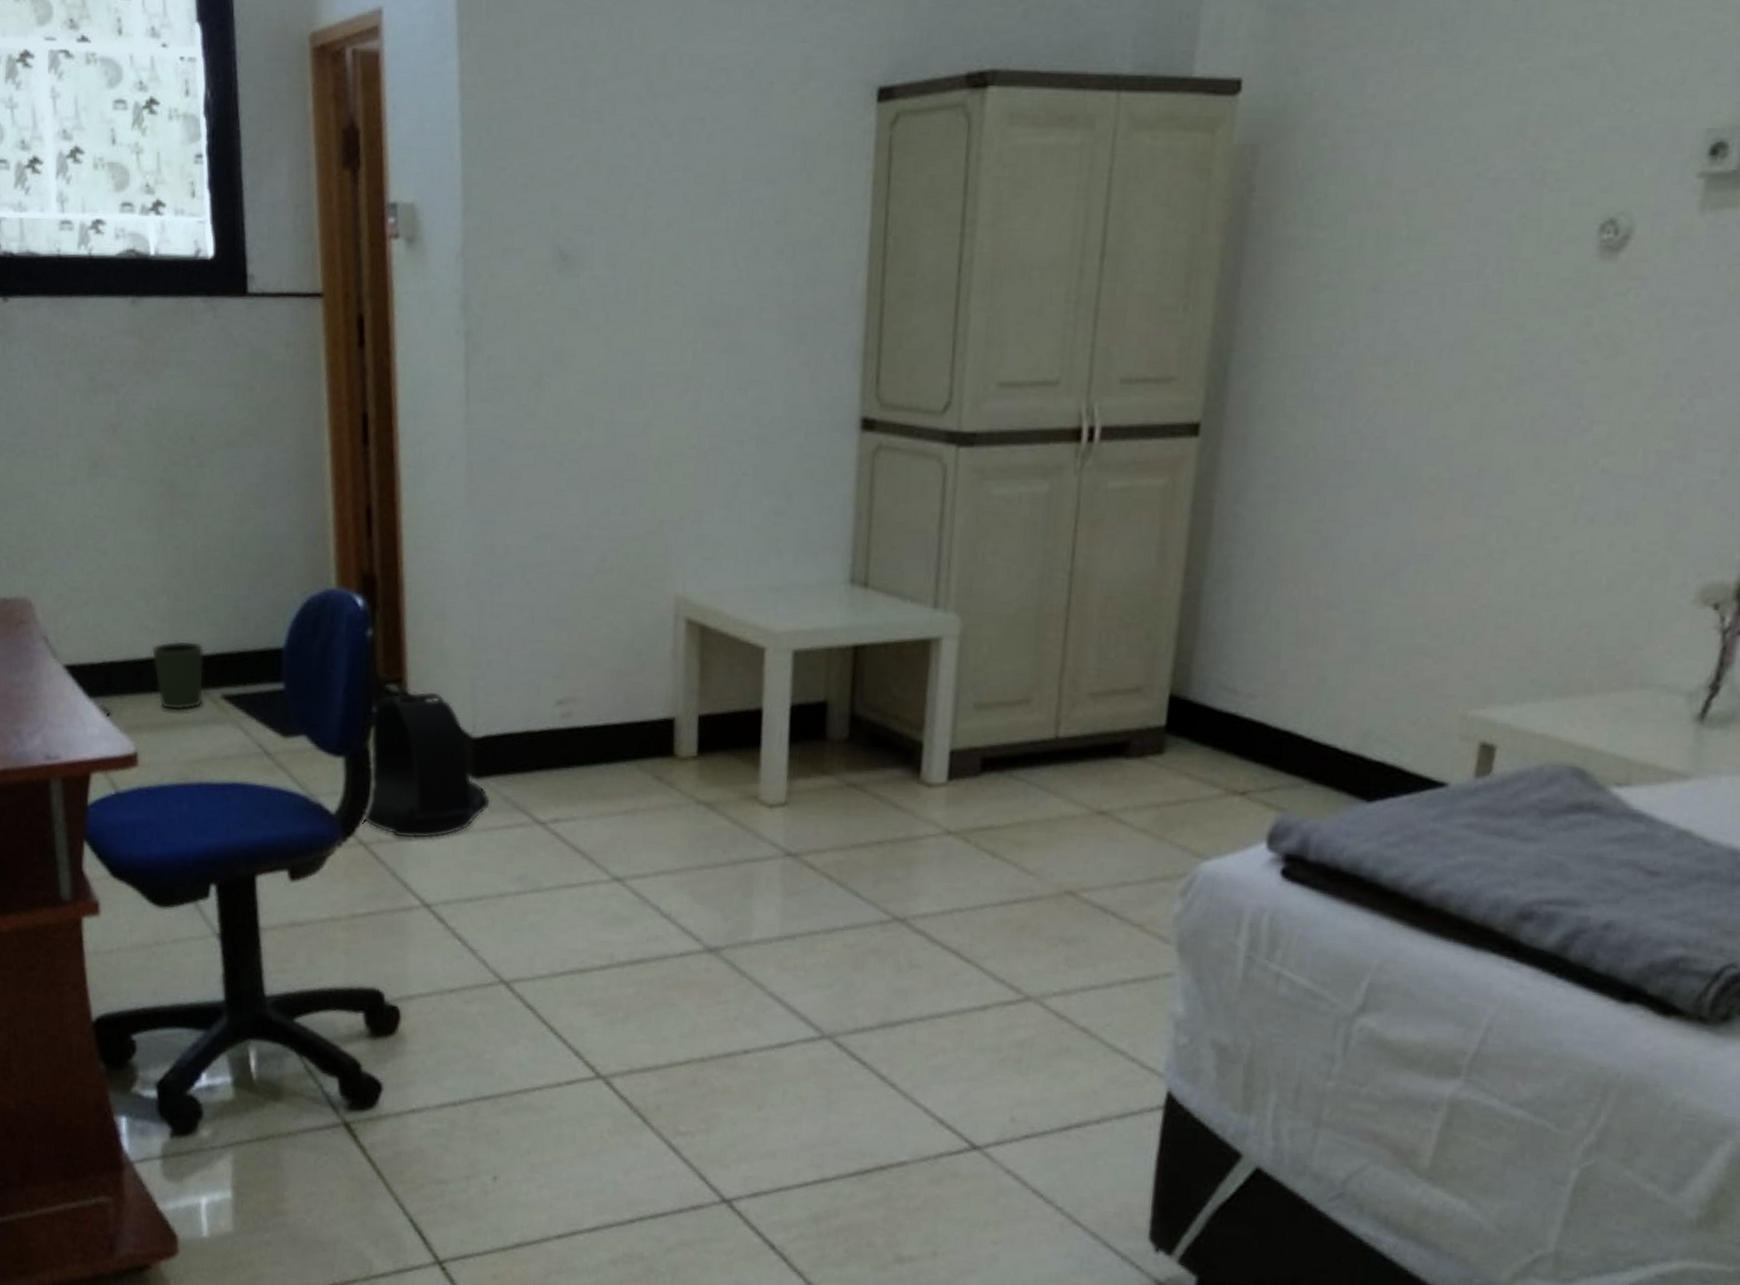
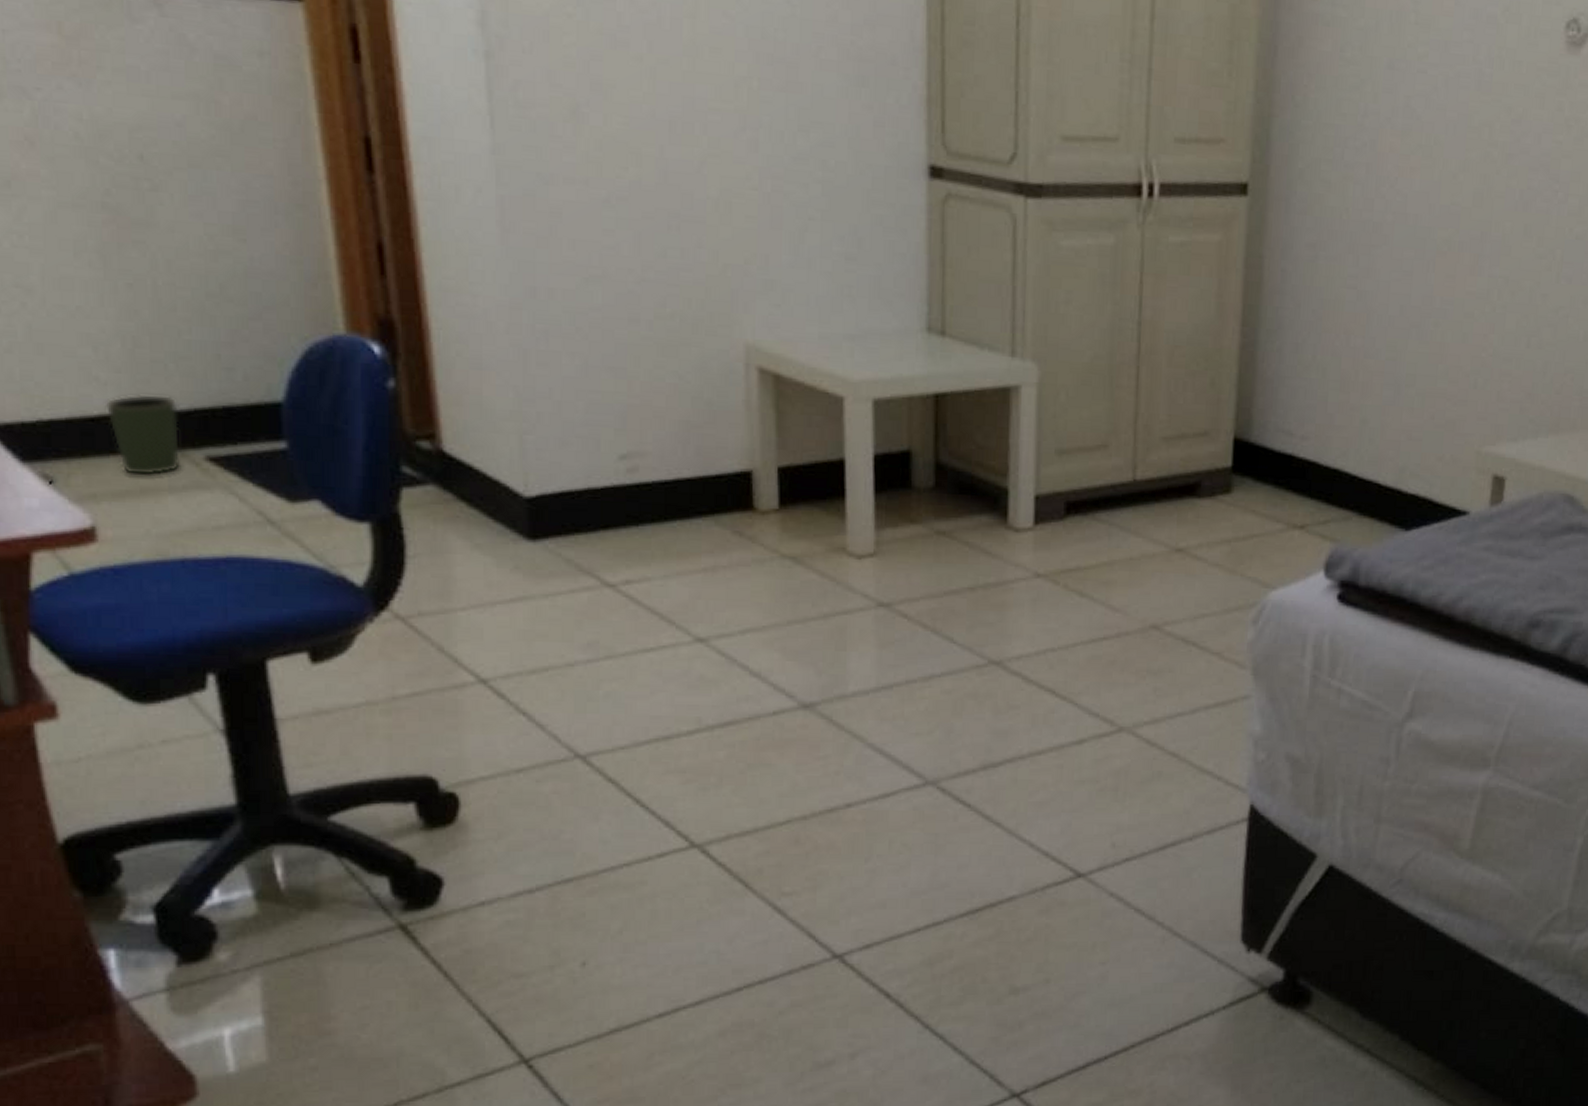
backpack: present [364,691,490,839] -> none [399,447,550,609]

